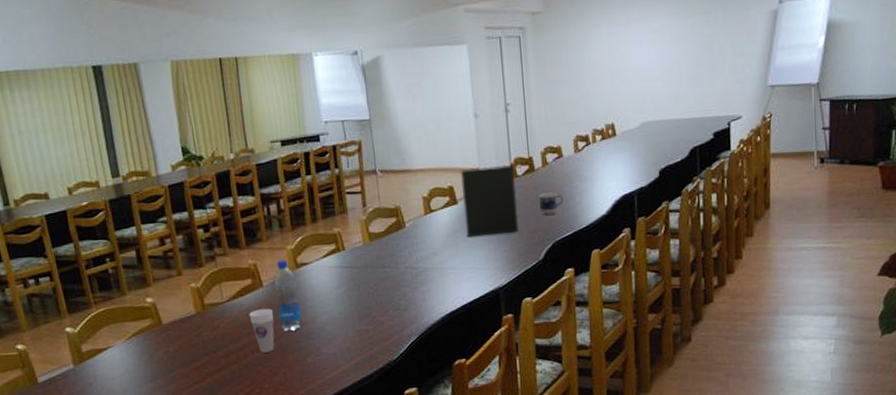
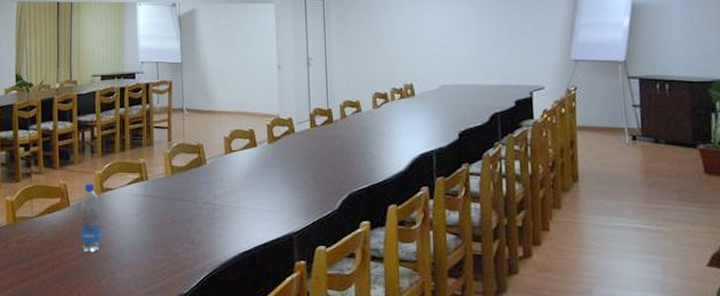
cup: present [249,308,275,353] -> none [54,227,75,271]
binder: present [460,164,520,238] -> none [261,114,316,180]
cup: present [539,192,564,215] -> none [336,144,361,166]

